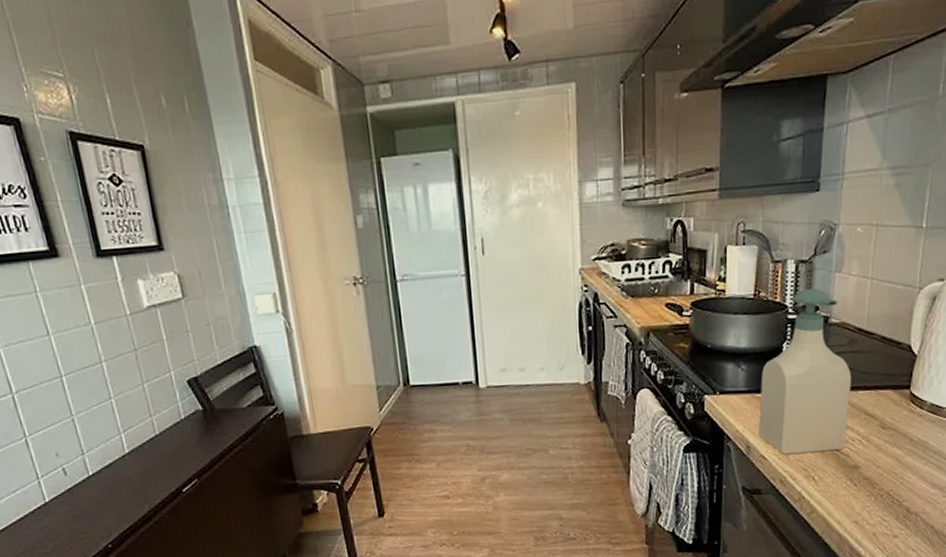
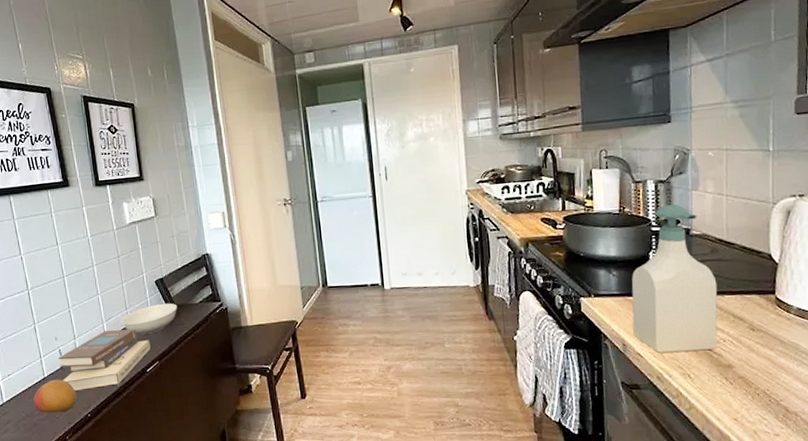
fruit: none [32,504,92,546] -> present [33,379,77,413]
books: none [62,441,186,517] -> present [58,329,151,391]
bowl: none [144,407,219,447] -> present [121,303,178,334]

